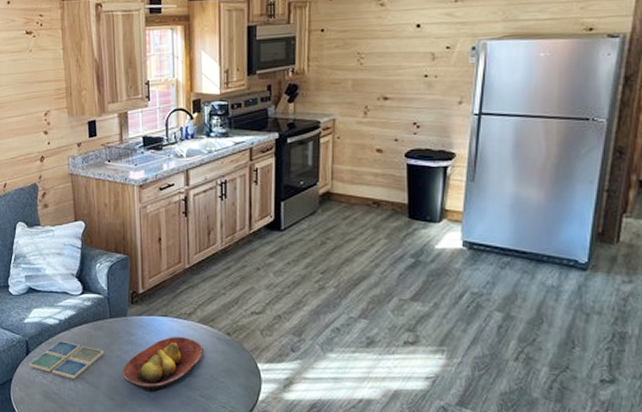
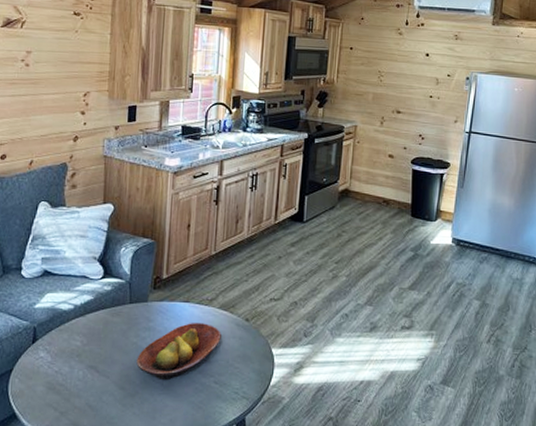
drink coaster: present [29,340,105,379] -> none [34,327,120,368]

